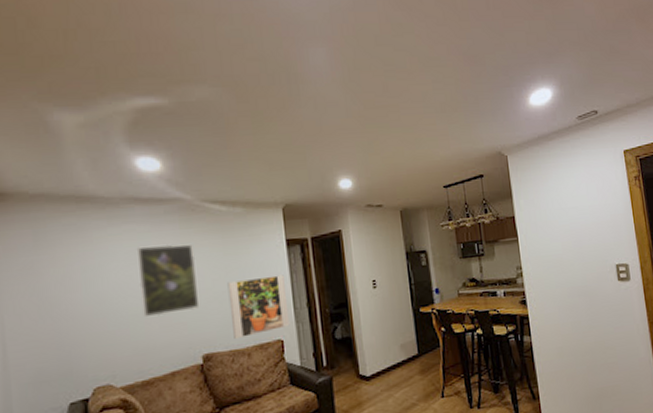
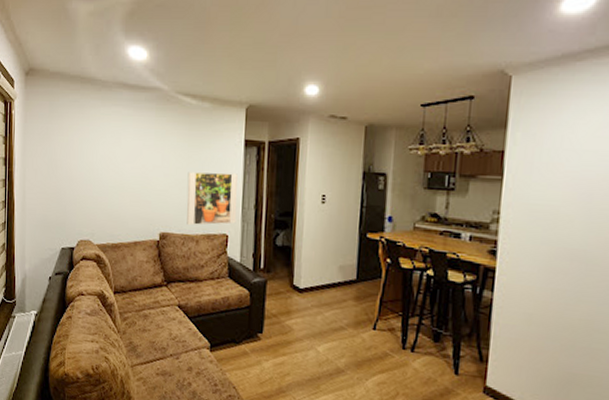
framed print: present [136,244,200,318] -> none [119,128,165,191]

